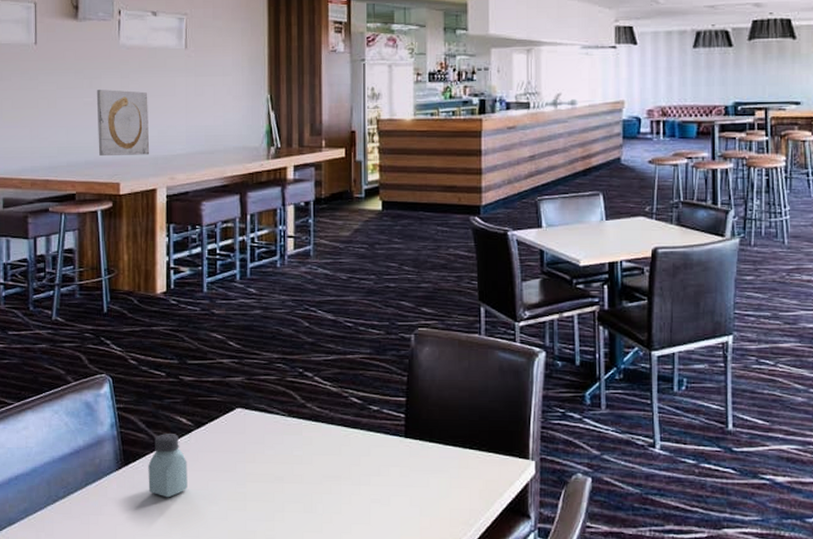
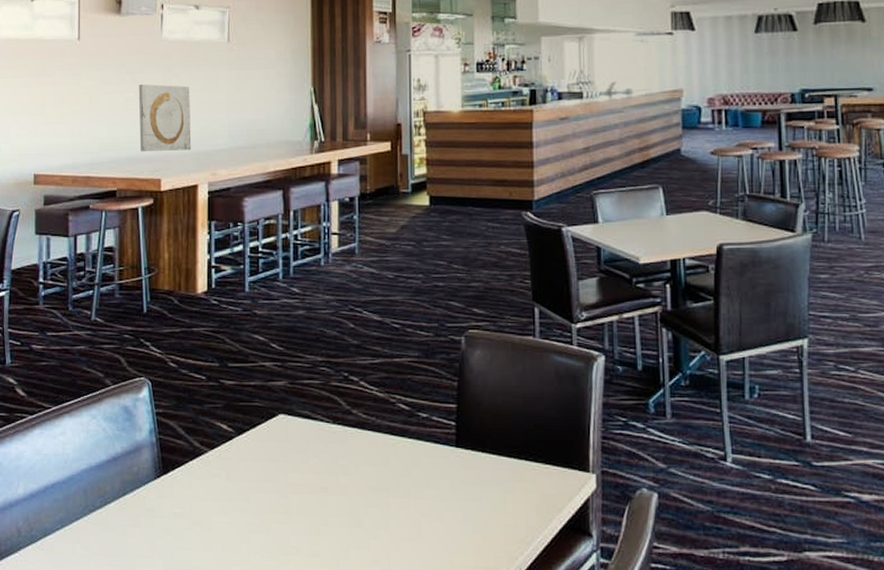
saltshaker: present [148,433,188,498] -> none [187,440,228,509]

